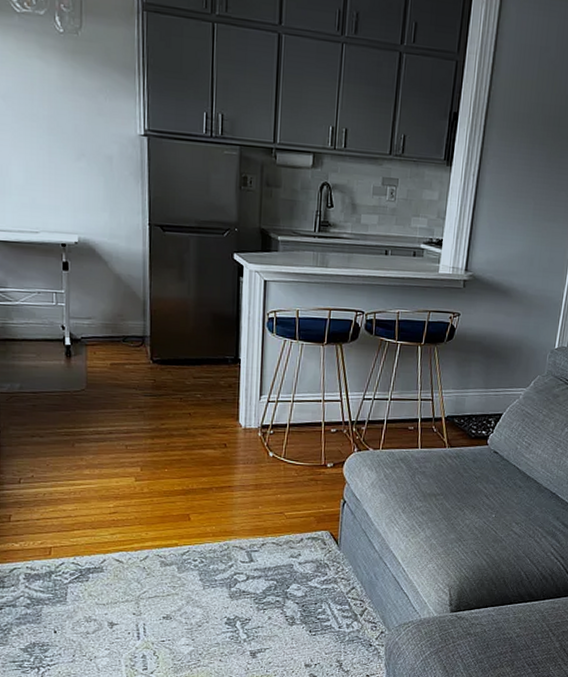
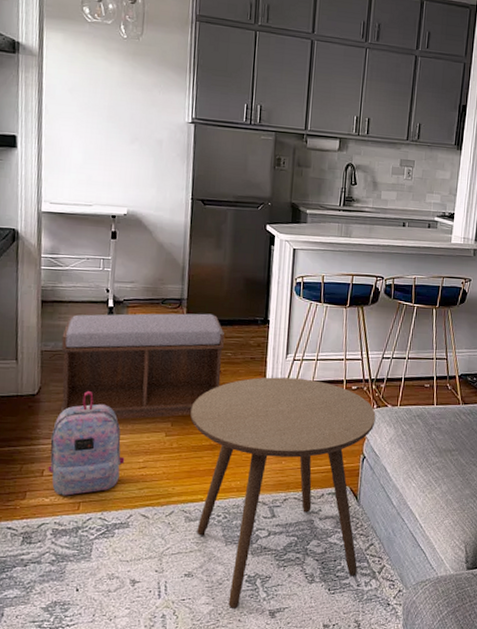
backpack: none [15,434,94,541] -> present [48,390,125,496]
bench: none [18,352,193,464] -> present [60,313,225,420]
side table: none [160,419,357,650] -> present [190,377,376,610]

